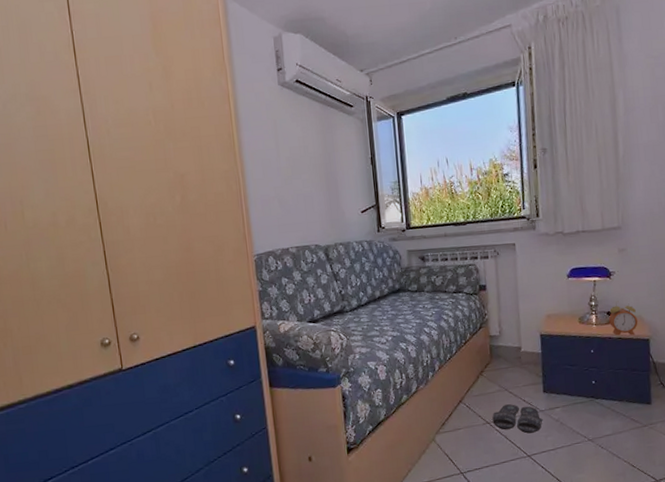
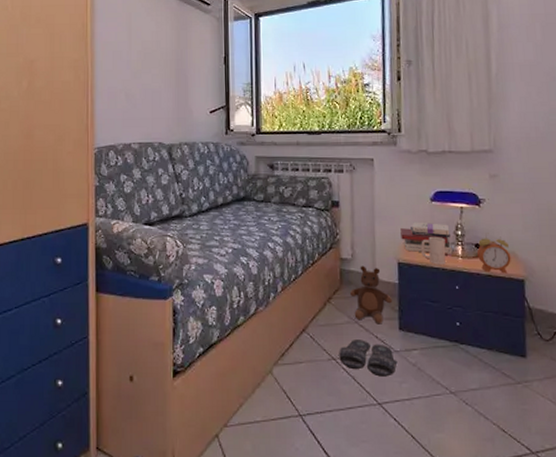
teddy bear: none [499,340,537,390] -> present [349,266,393,324]
books: none [541,297,588,325] -> present [400,222,453,256]
mug: none [560,308,582,334] -> present [421,236,446,266]

